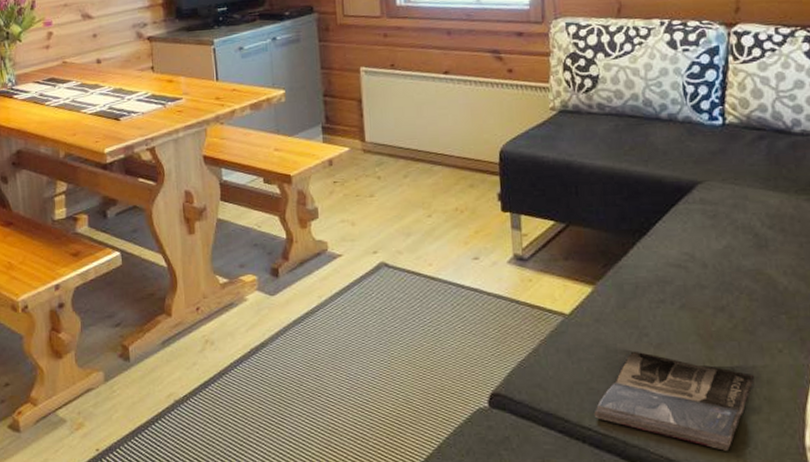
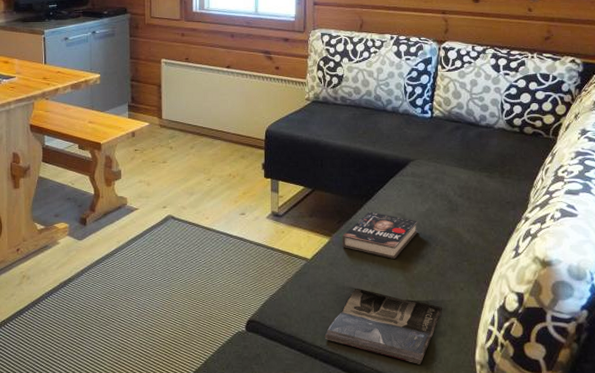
book: none [609,251,715,312] -> present [341,211,419,259]

